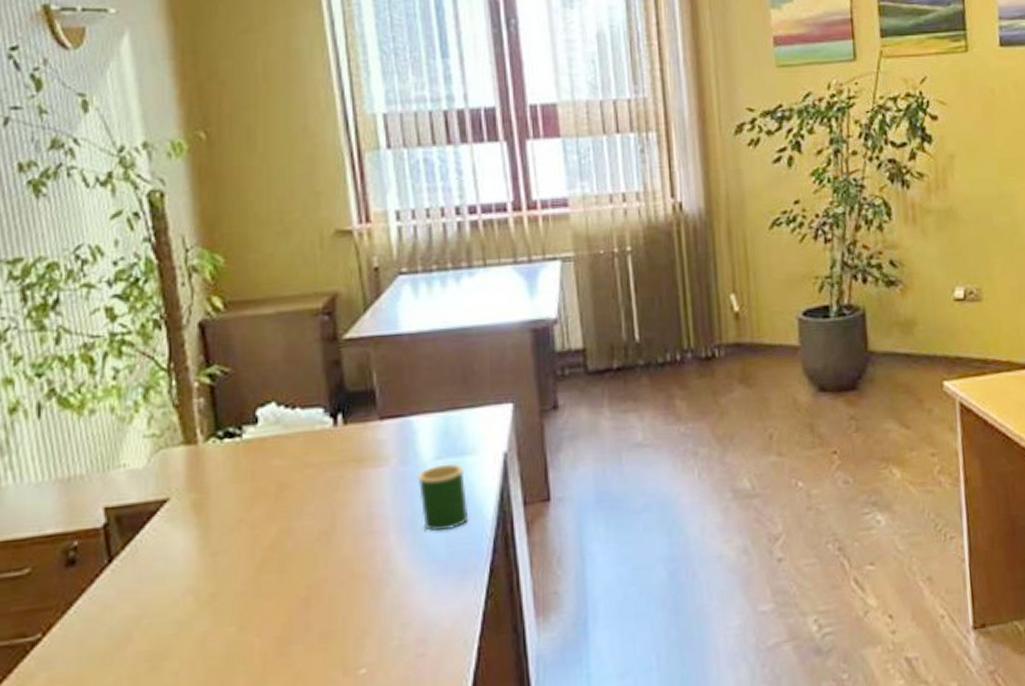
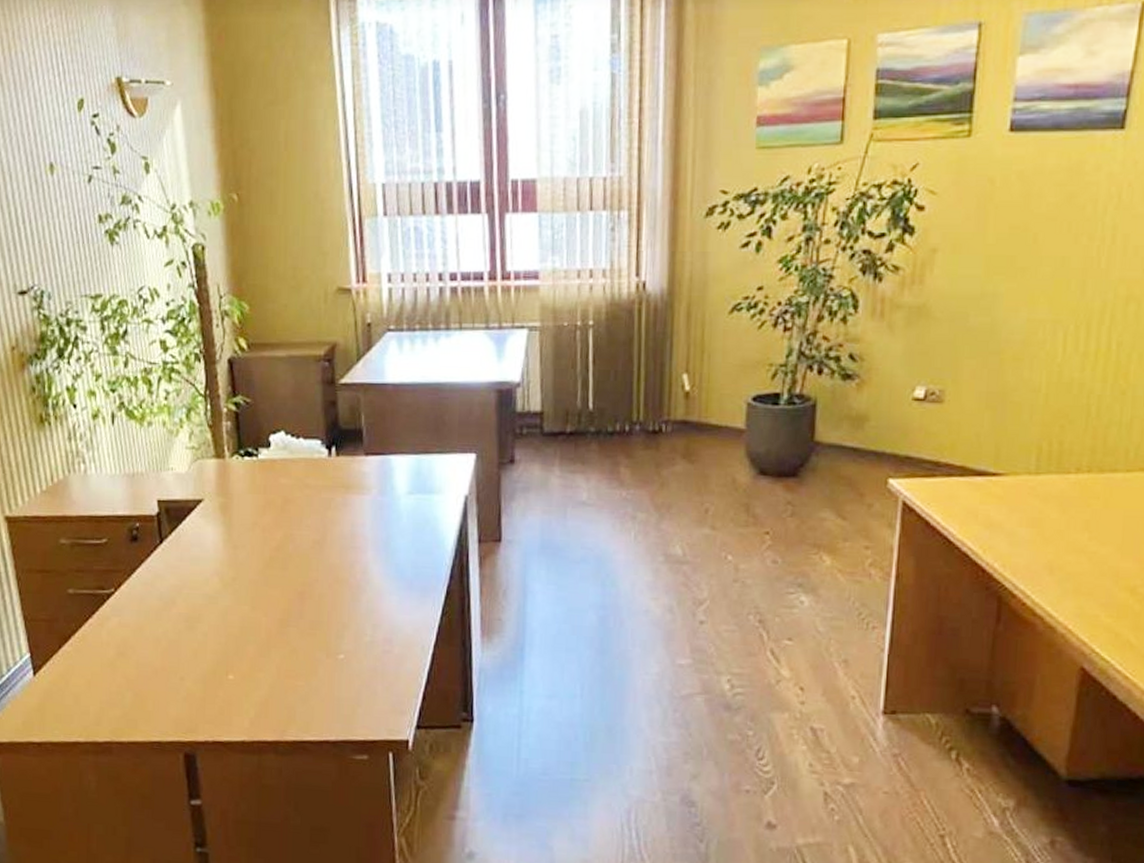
mug: present [417,463,468,531] -> none [392,498,432,554]

